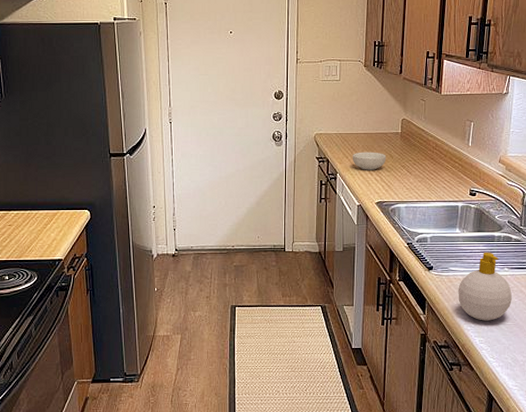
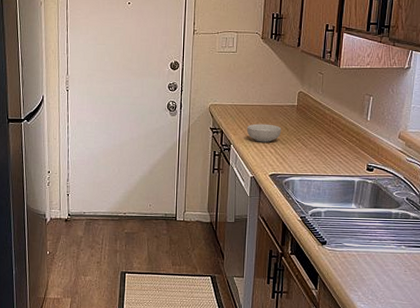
soap bottle: present [458,252,512,321] -> none [352,229,409,299]

